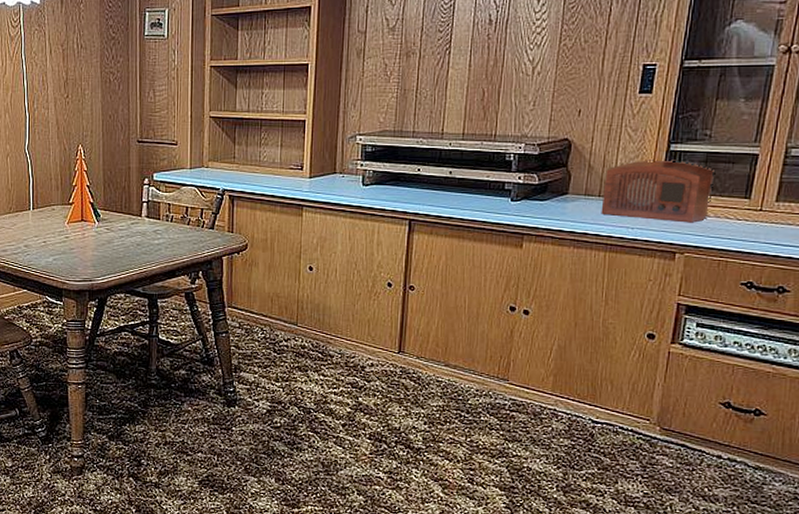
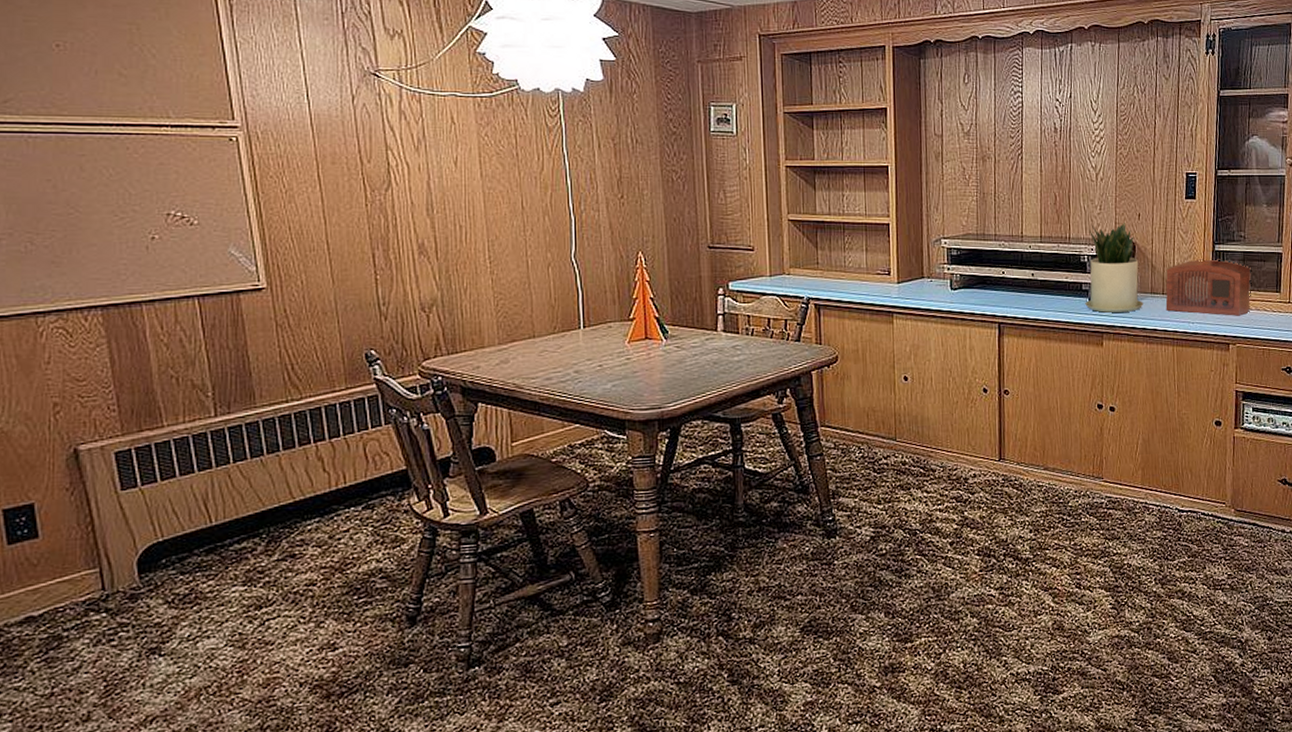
planter: none [506,118,574,215] -> present [1085,222,1143,314]

